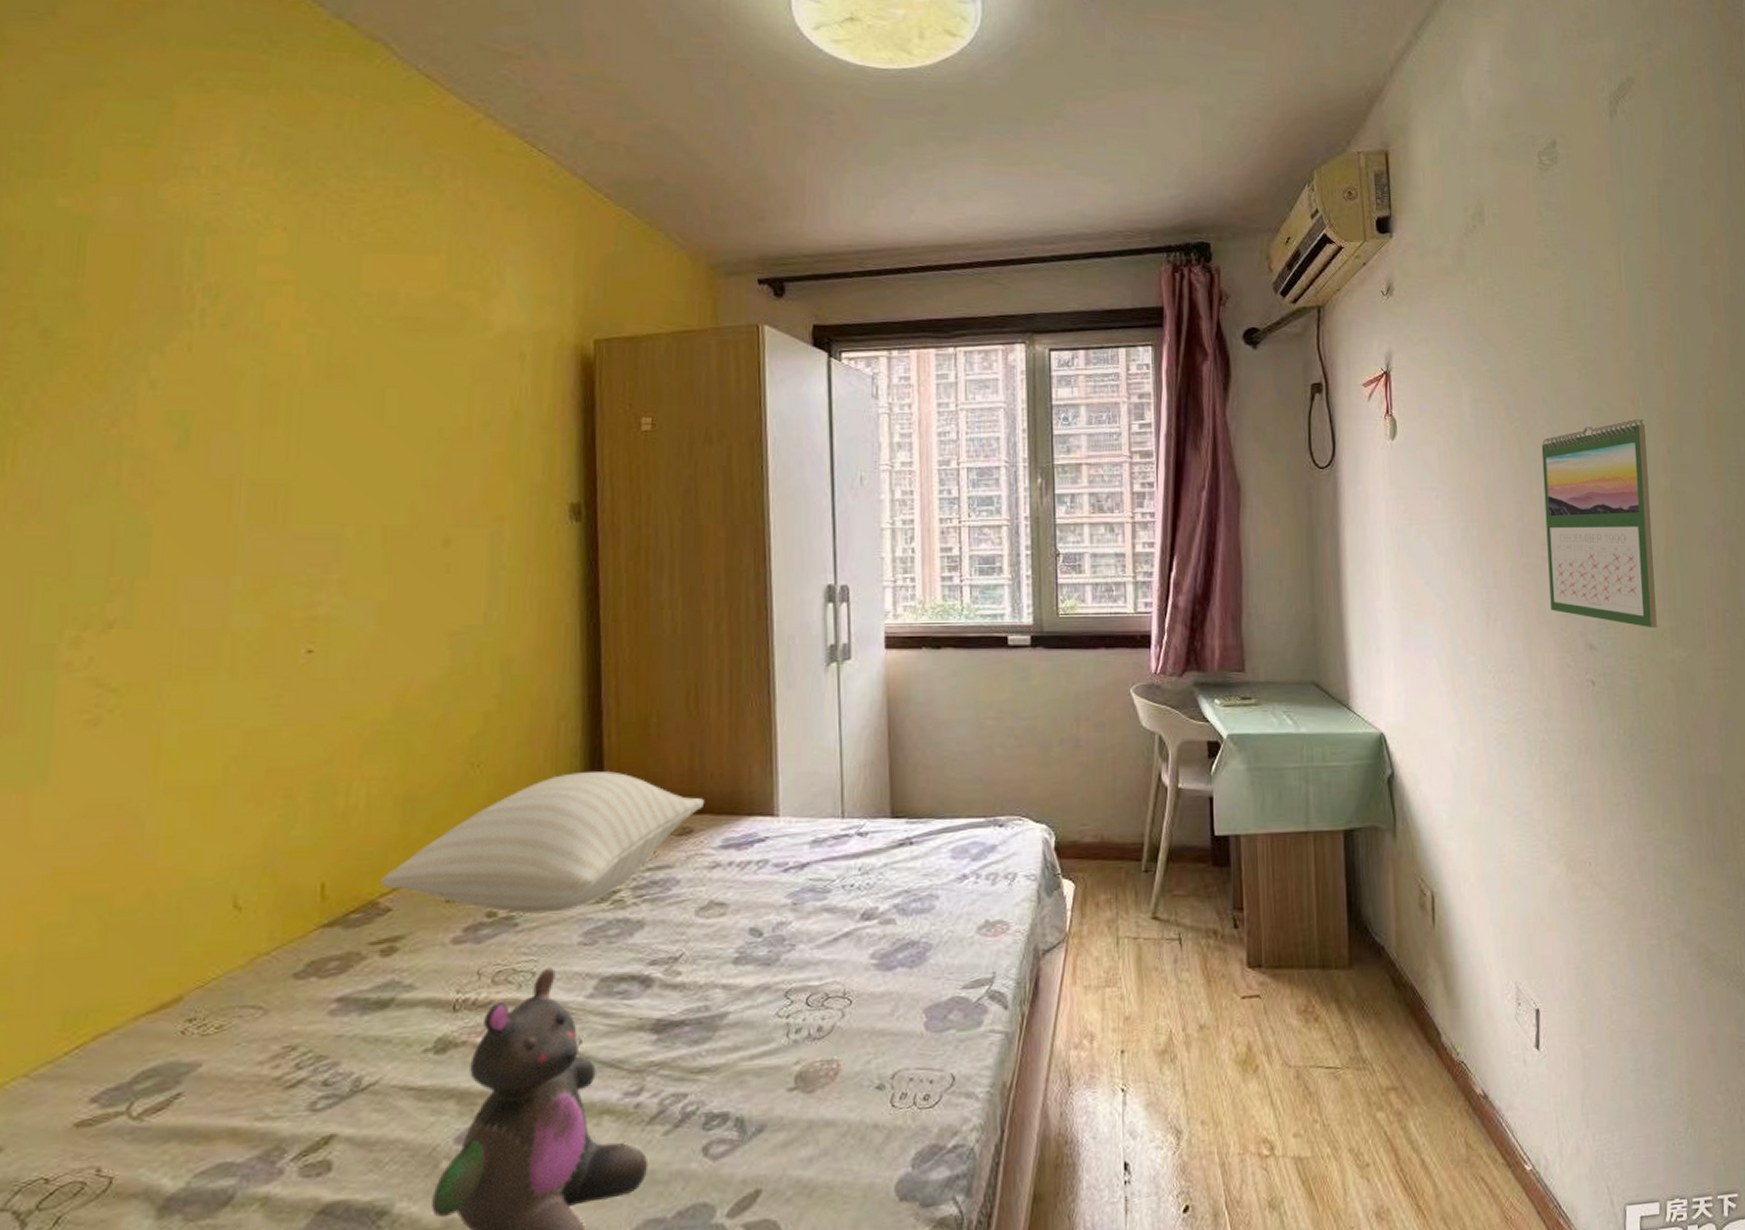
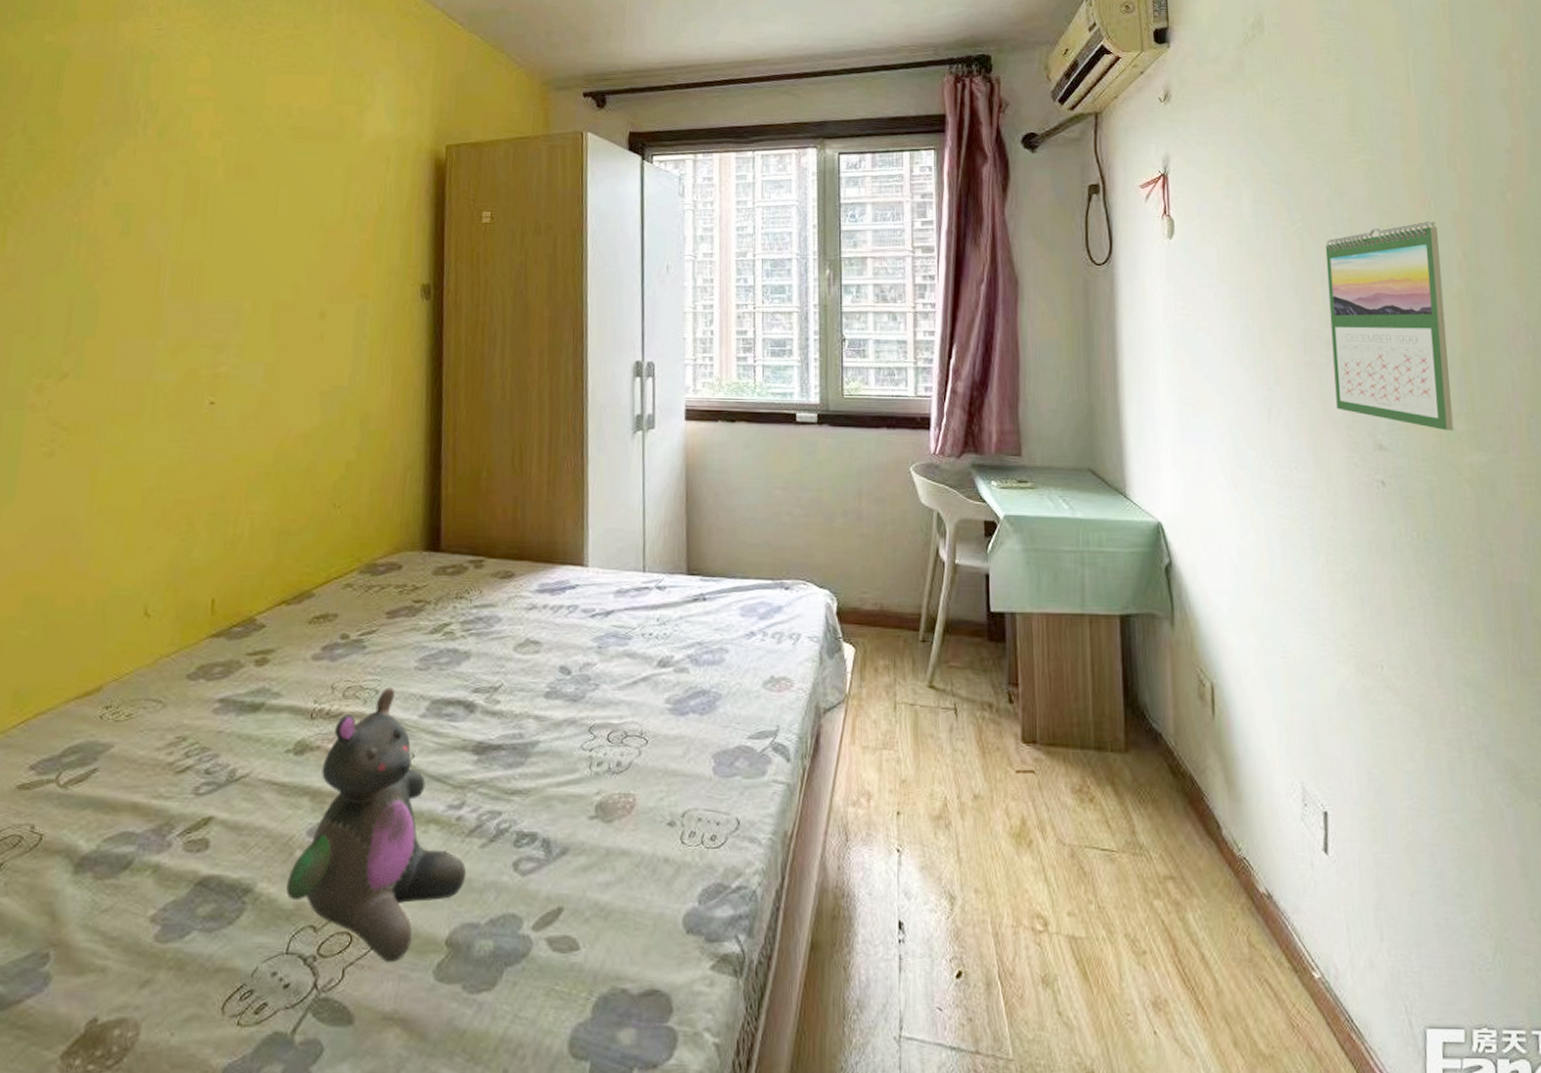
pillow: present [379,771,705,914] -> none [257,517,525,639]

